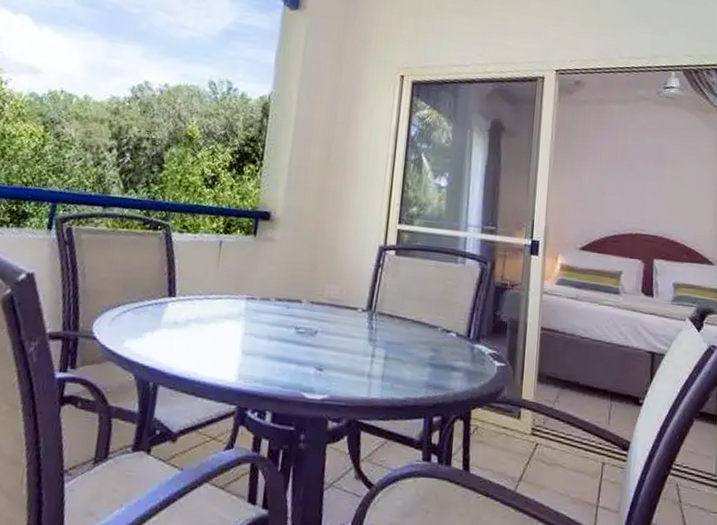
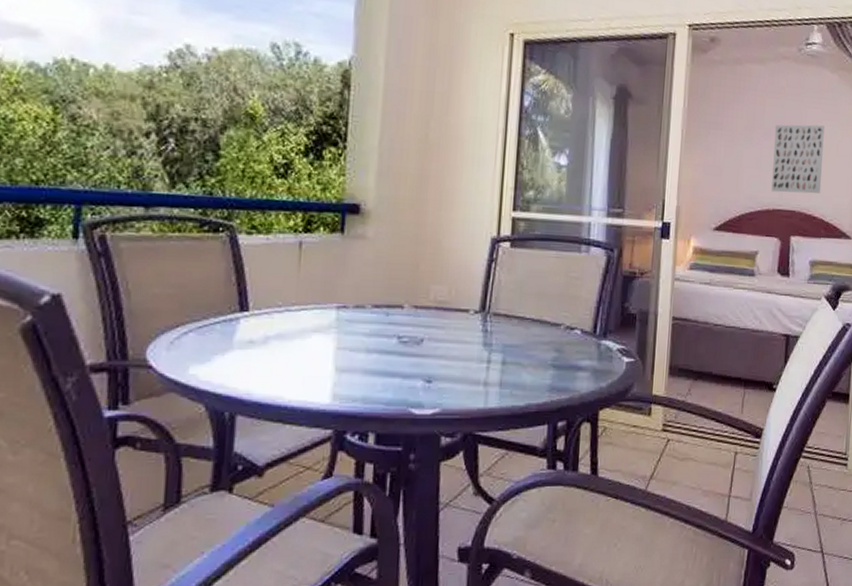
wall art: none [634,157,684,221] -> present [771,124,825,194]

